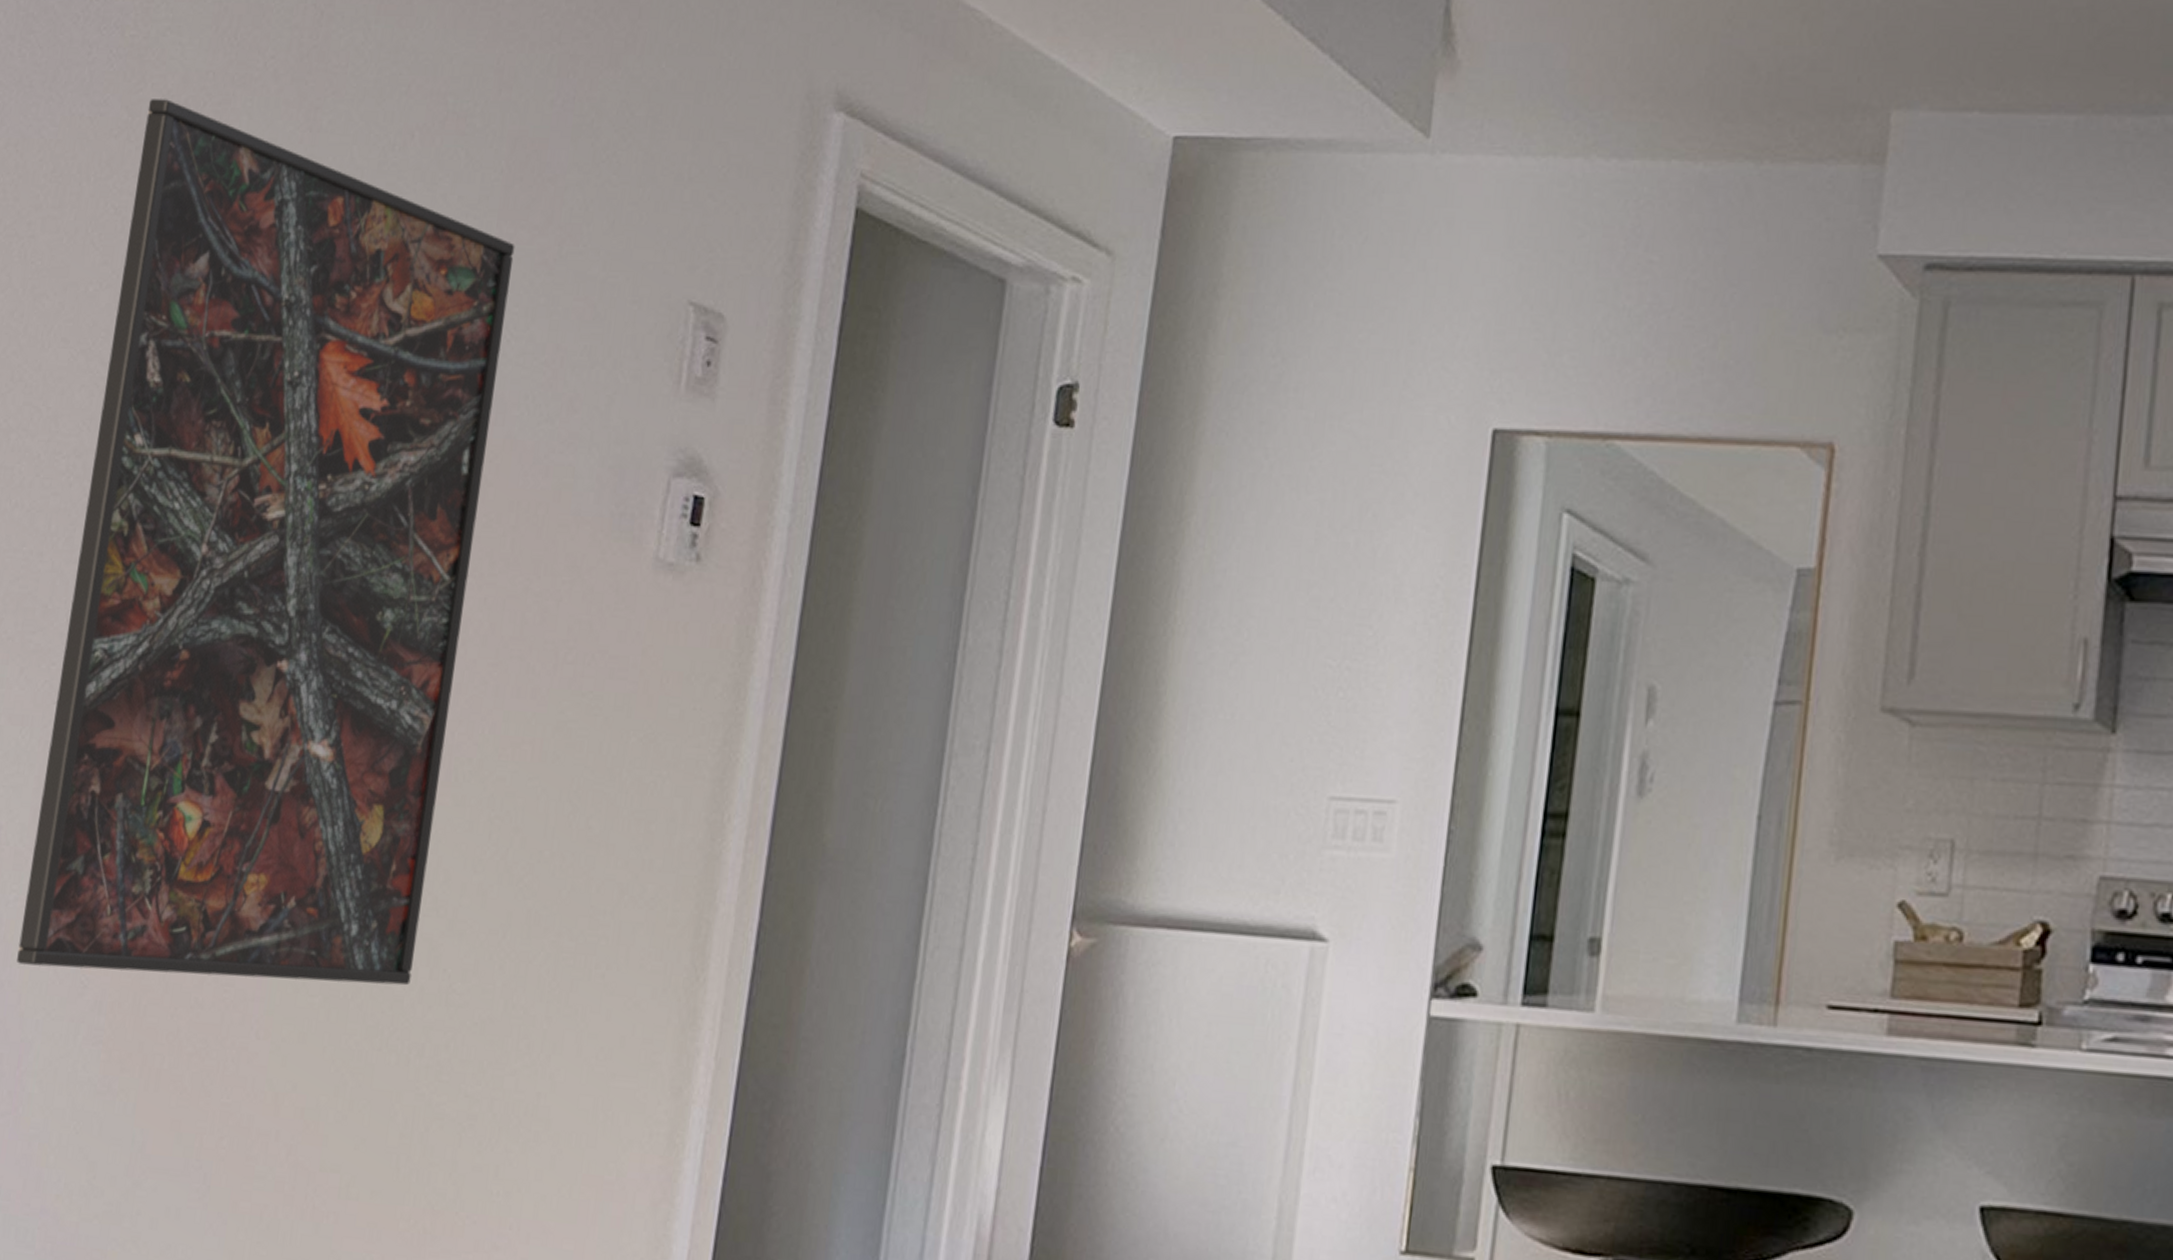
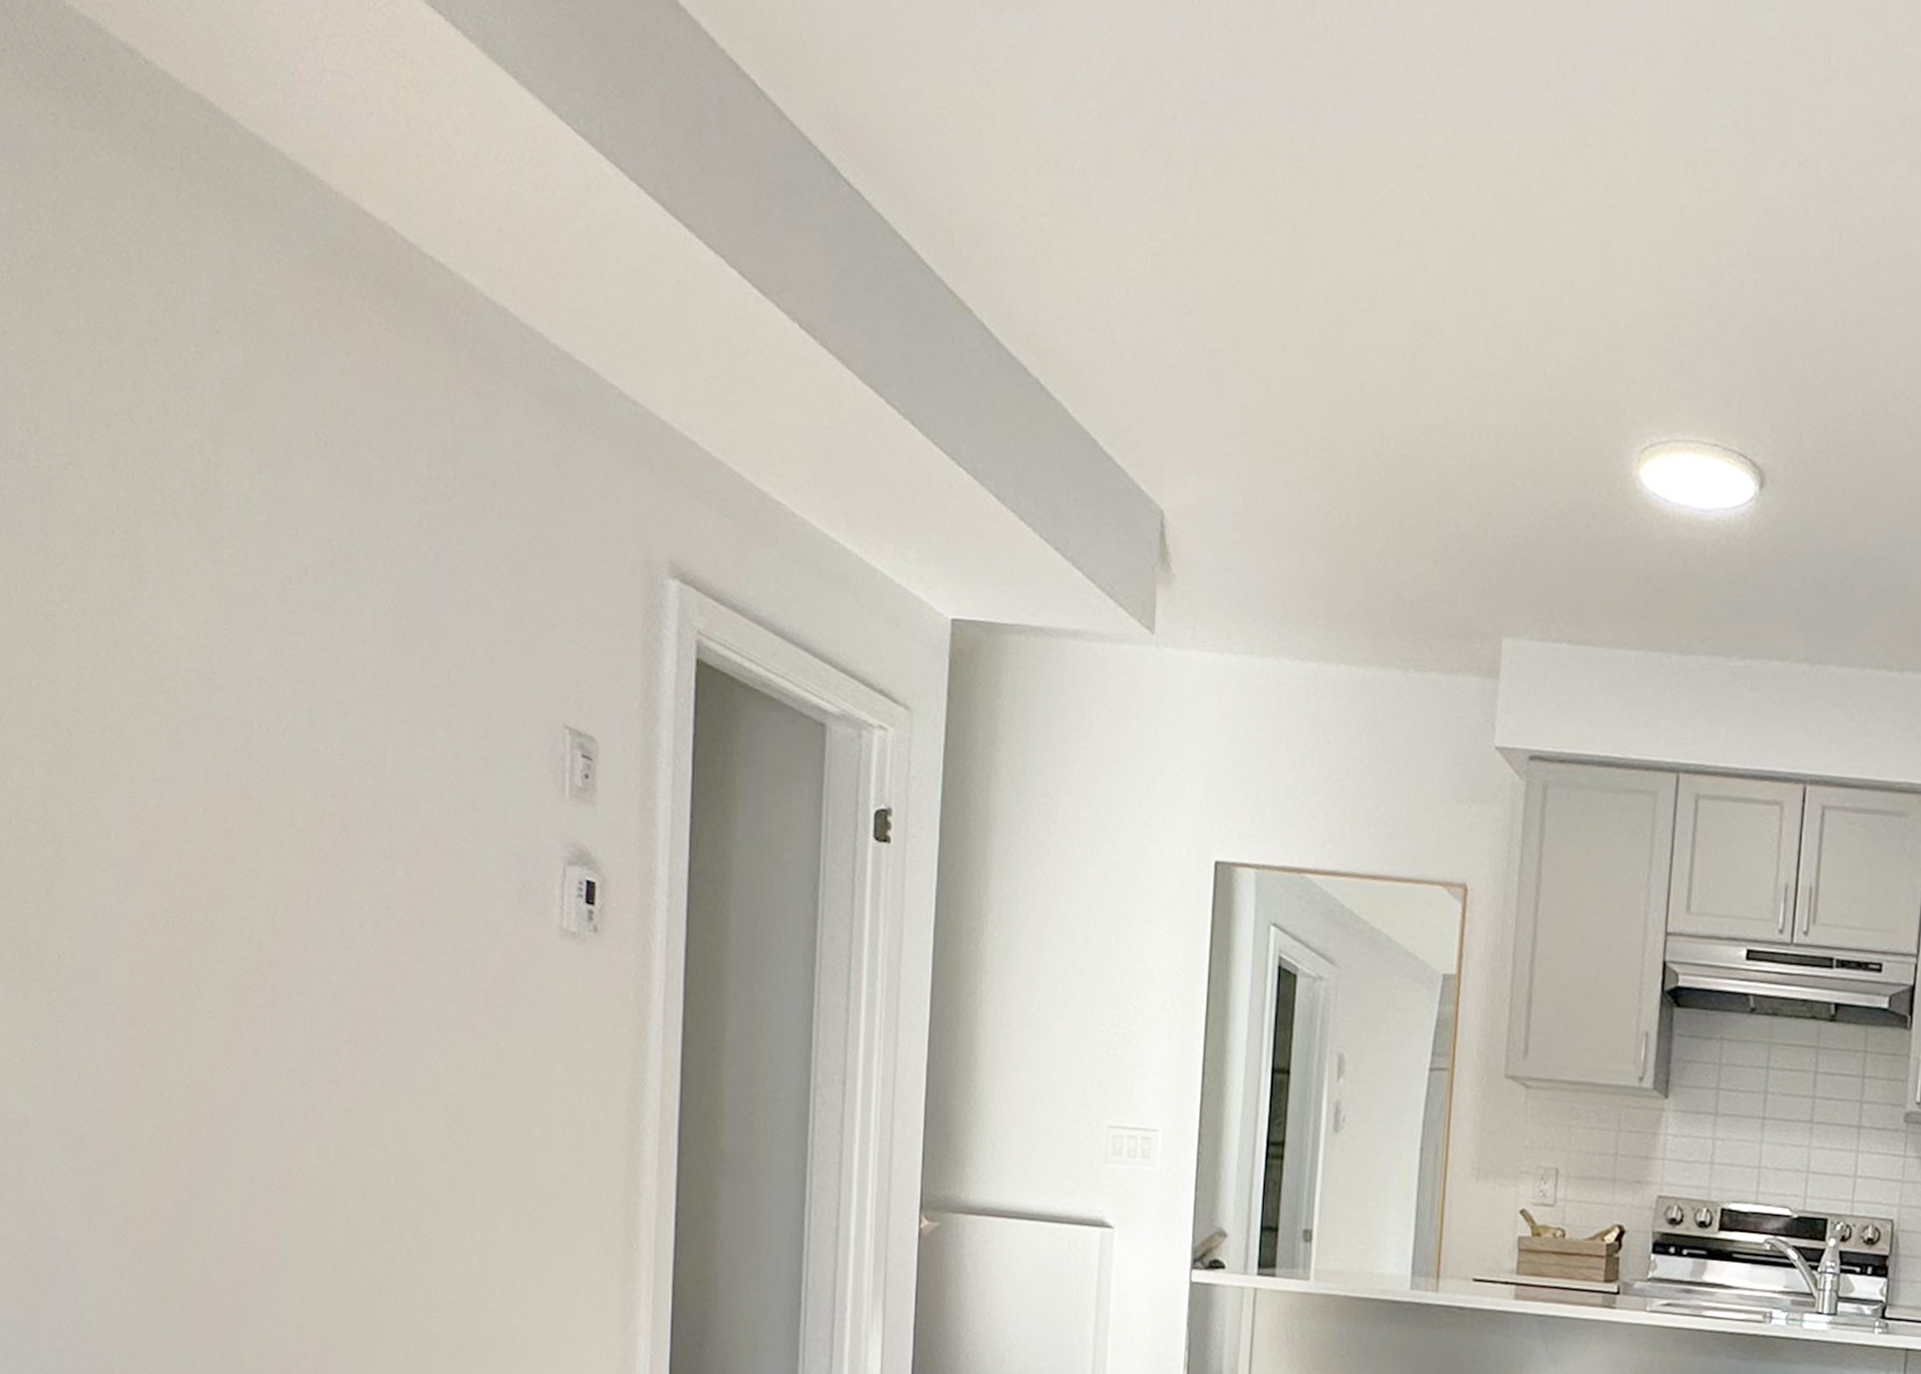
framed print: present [17,99,515,986] -> none [60,523,409,1247]

